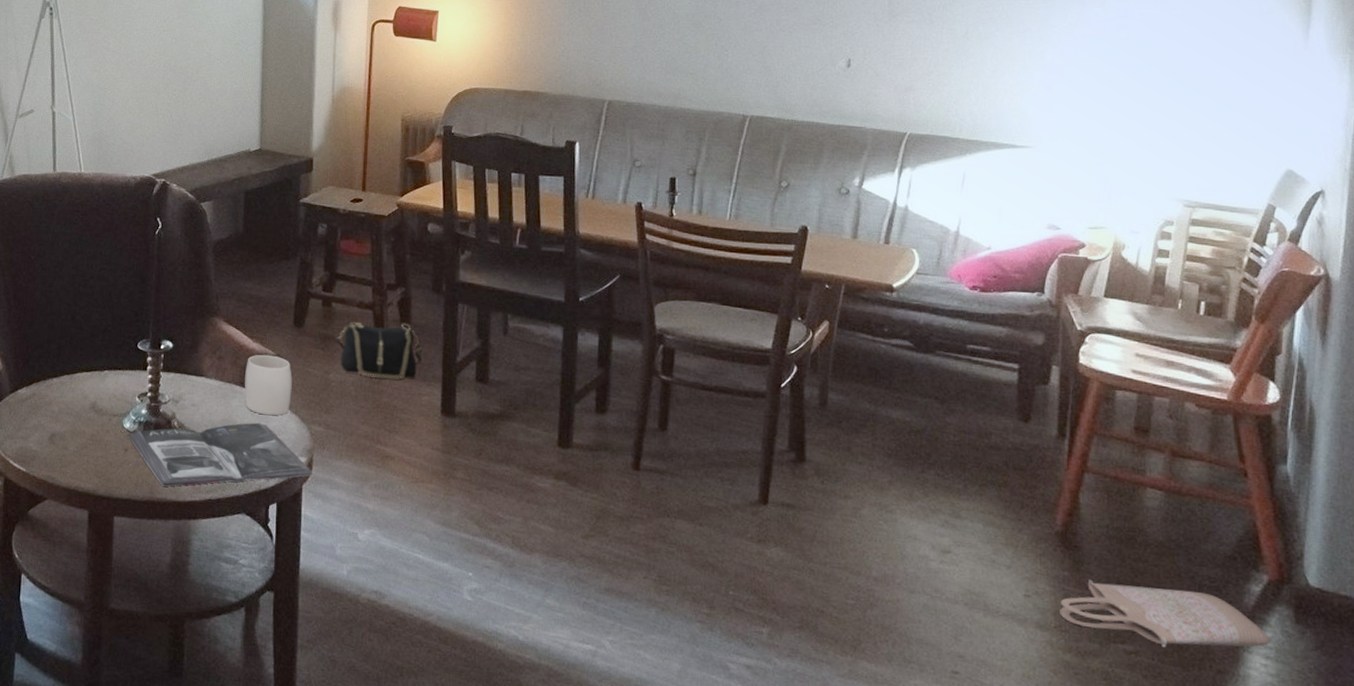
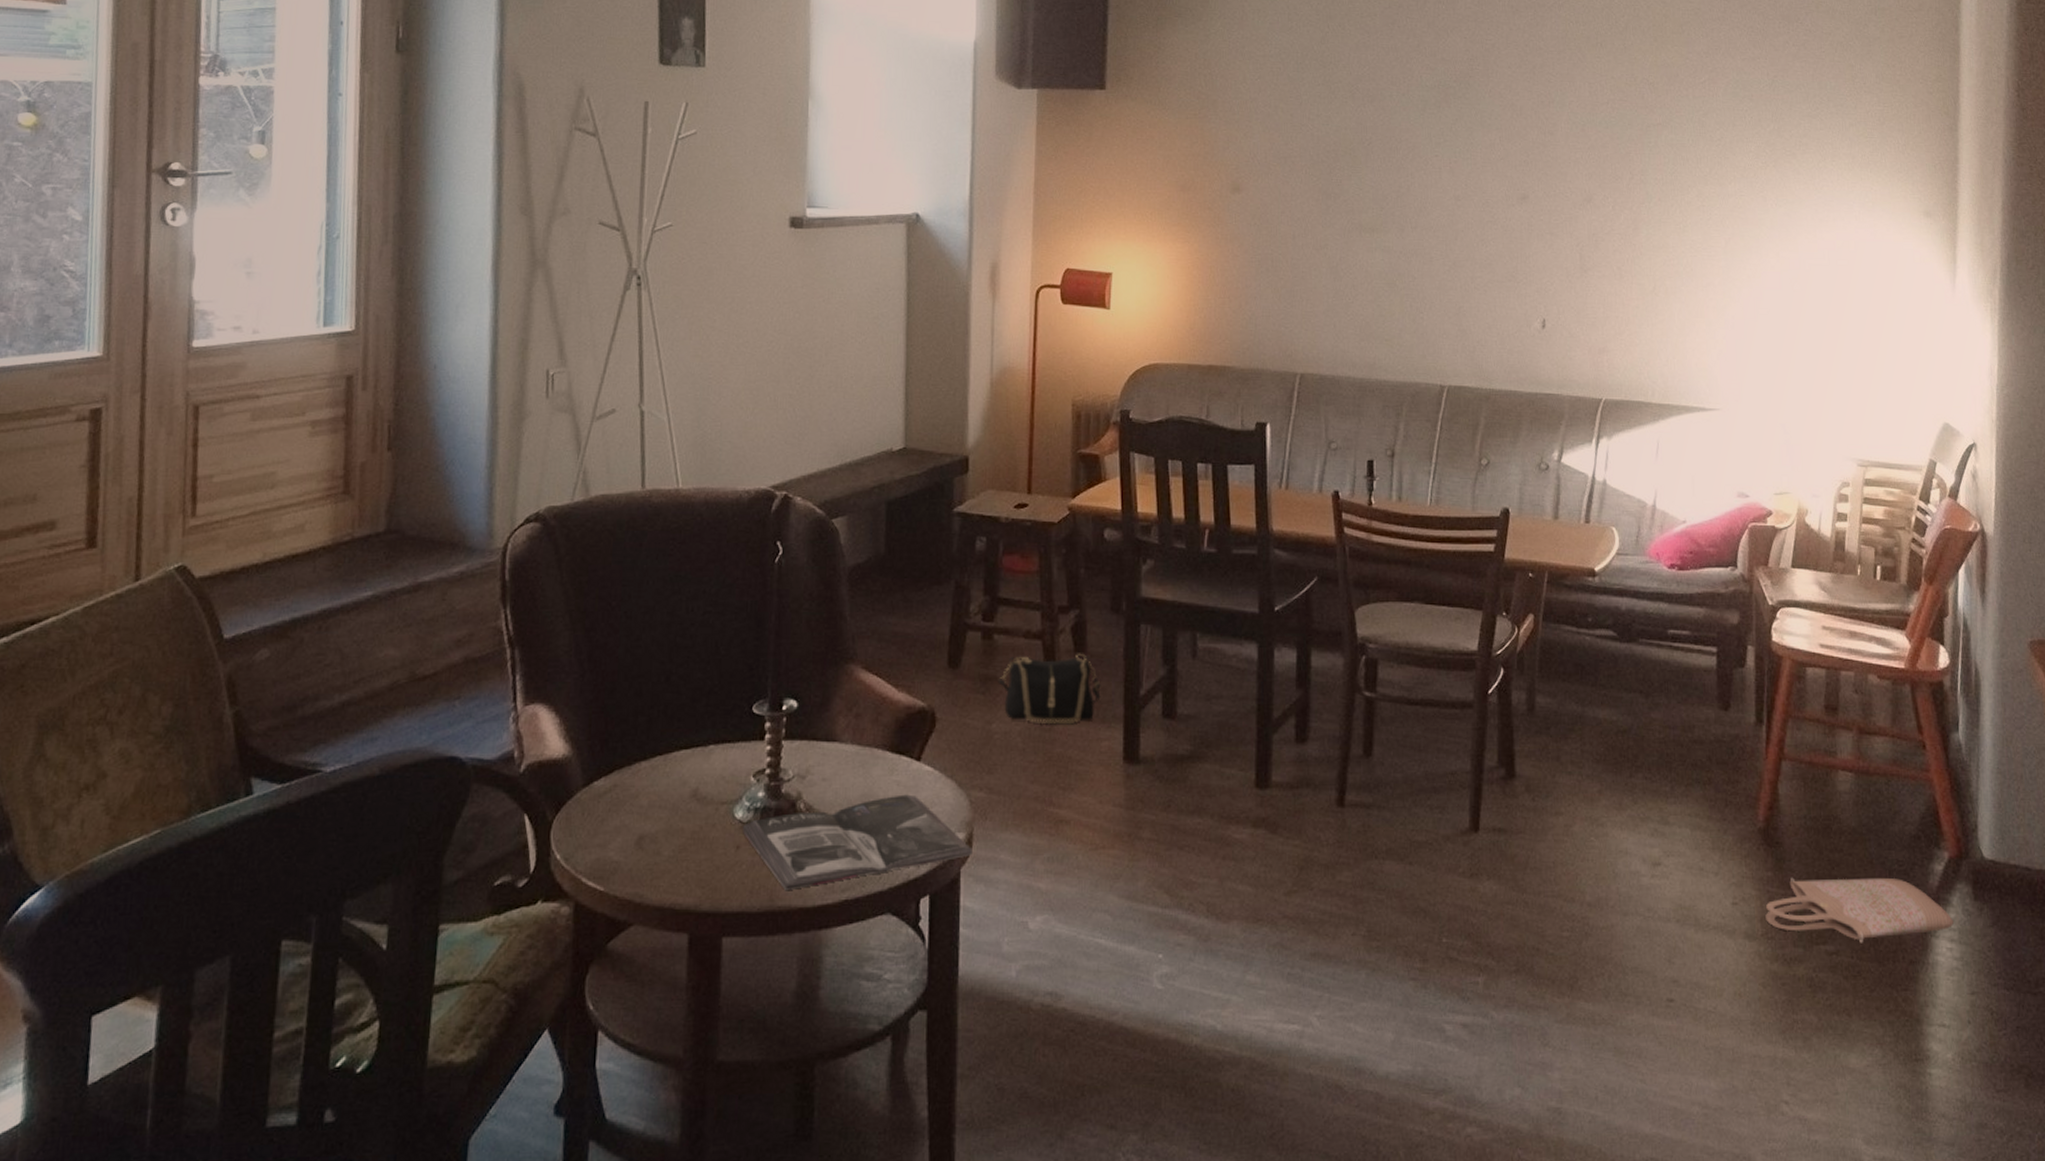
mug: present [244,354,292,416] -> none [887,706,947,784]

